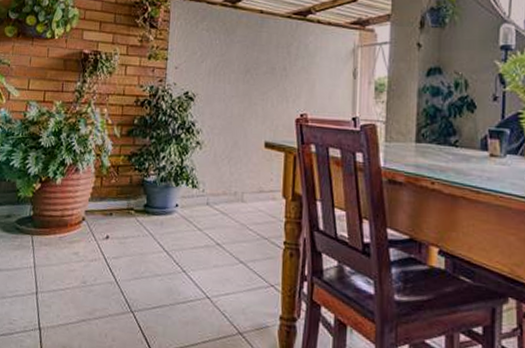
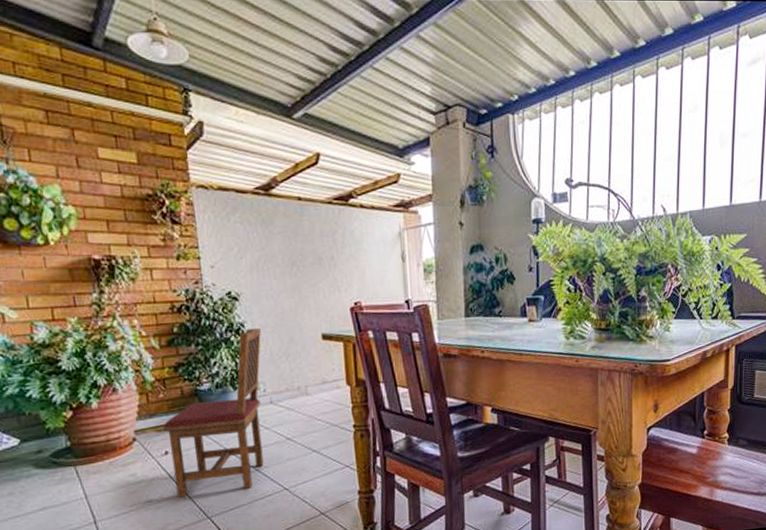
dining chair: none [108,128,210,291] -> present [163,327,264,498]

